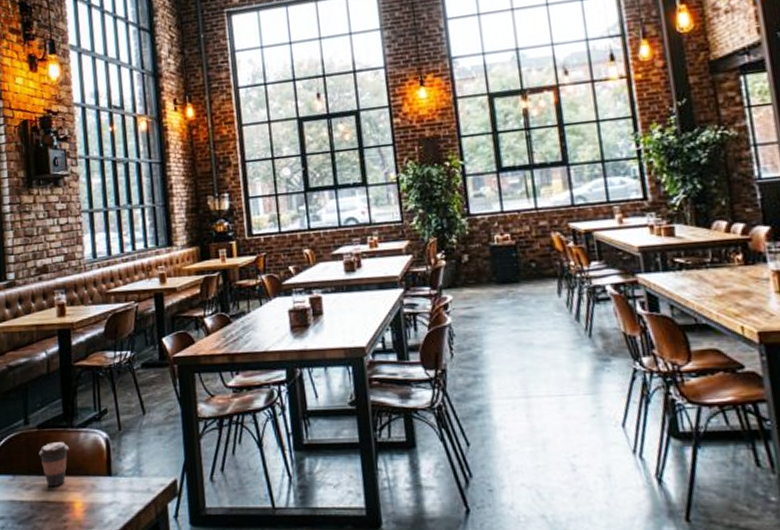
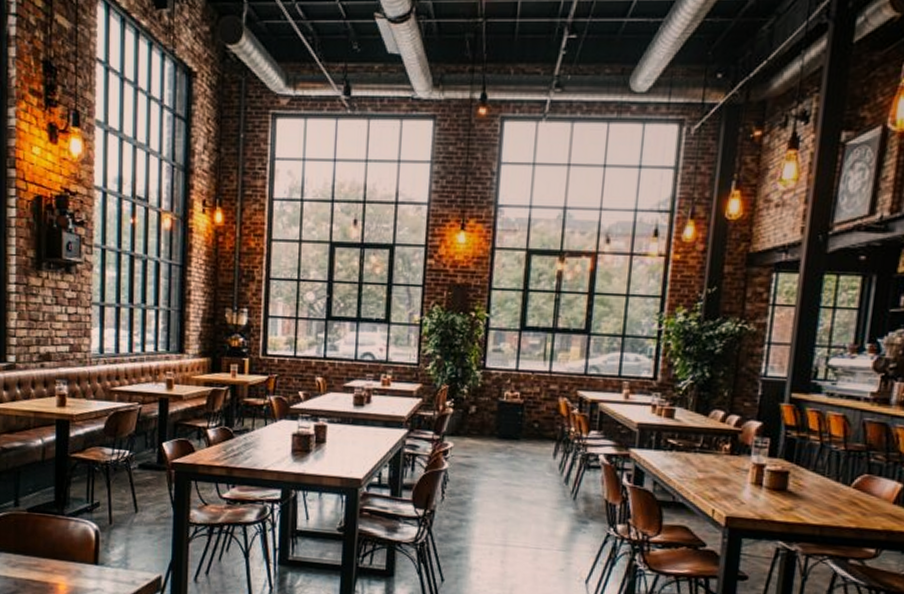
coffee cup: present [39,442,69,487] -> none [27,526,57,568]

